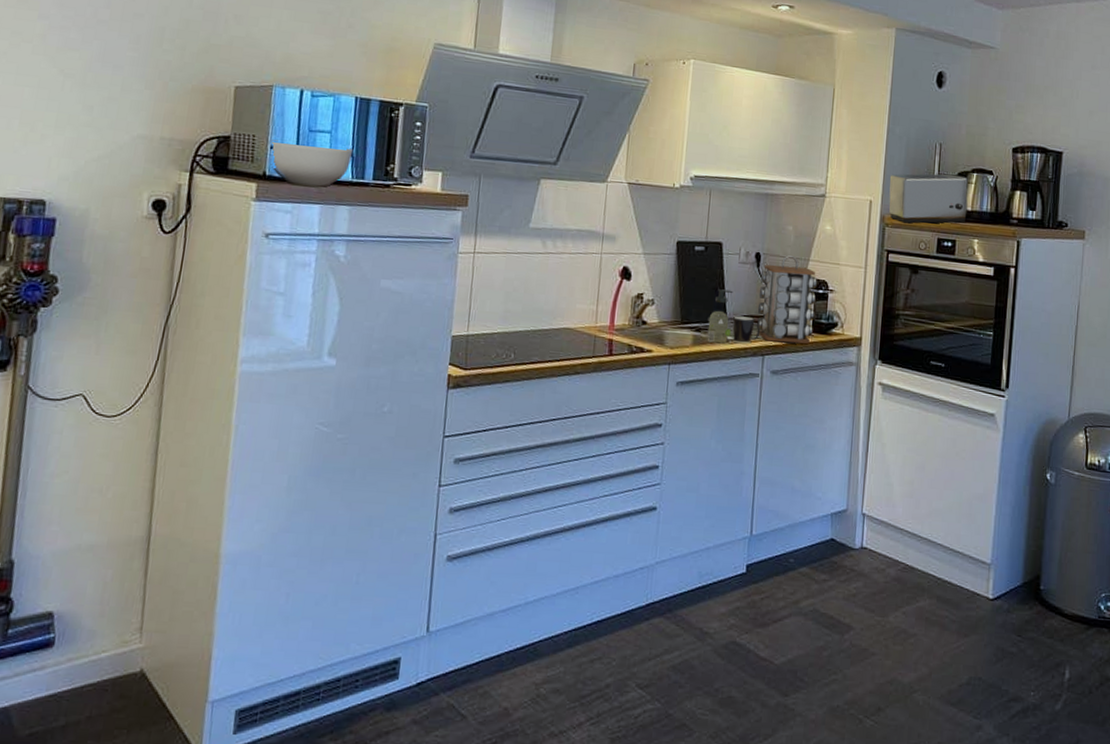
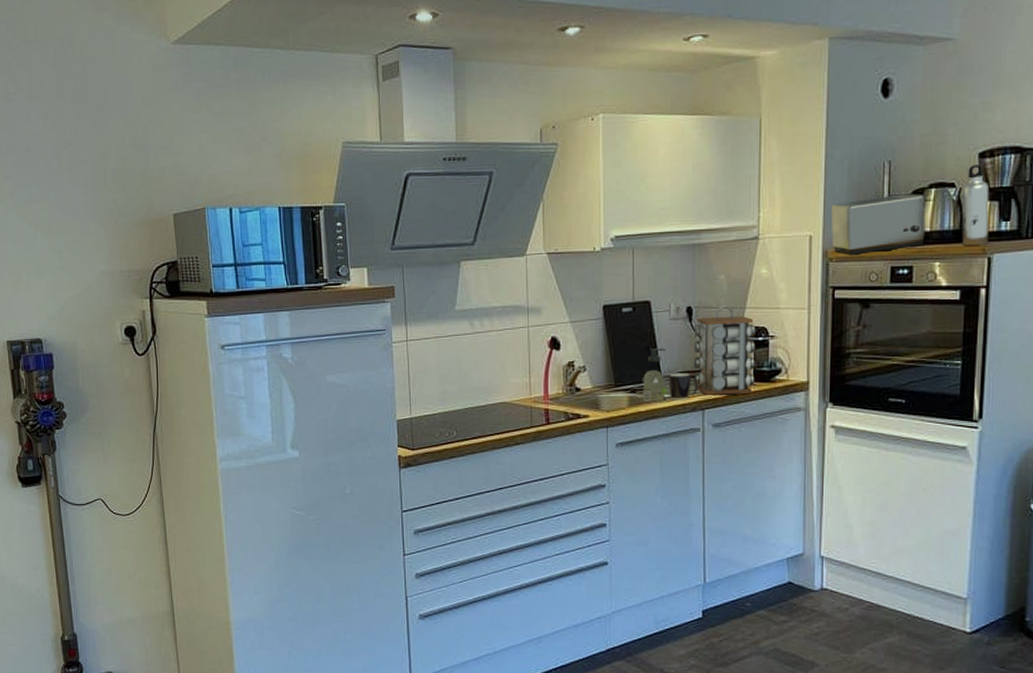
bowl: present [270,139,354,189] -> none [212,257,284,299]
water bottle: none [996,157,1020,230] -> present [961,165,990,248]

